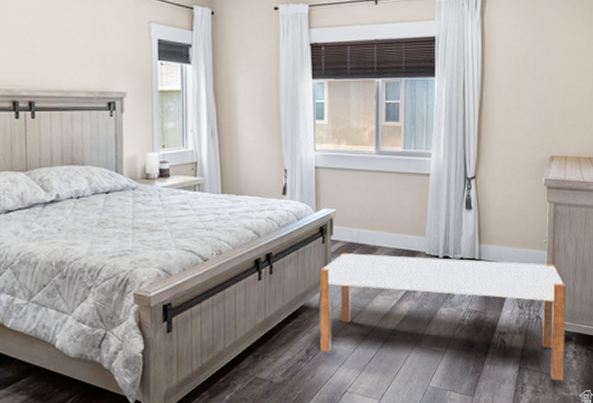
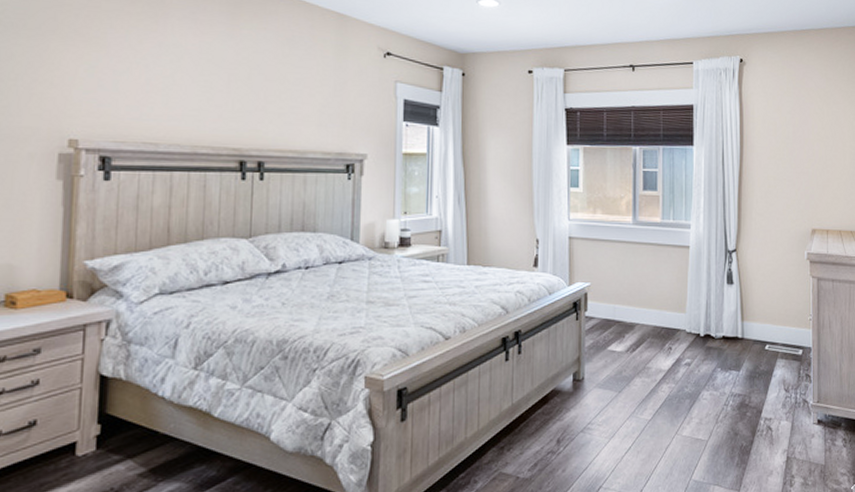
bench: present [319,252,566,381] -> none [571,330,834,472]

